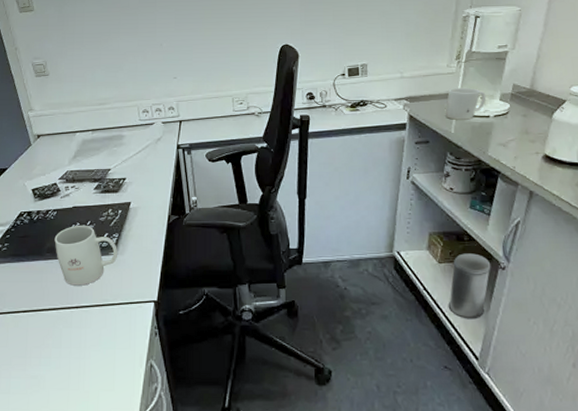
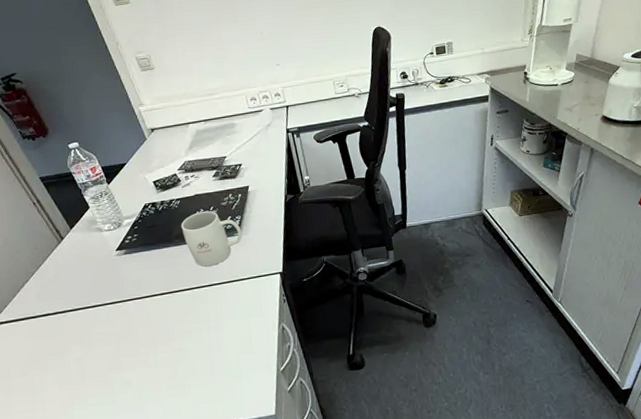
mug: present [445,87,486,120] -> none [521,59,555,90]
canister: present [448,253,491,320] -> none [528,205,562,261]

